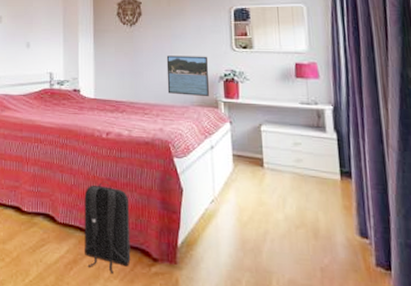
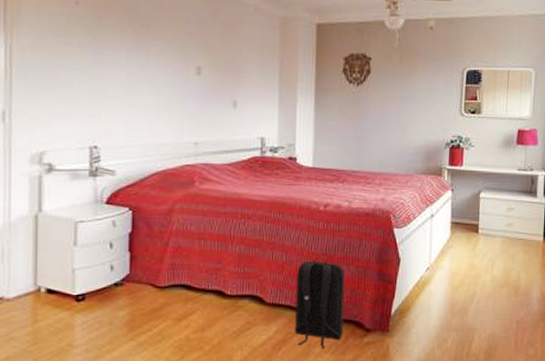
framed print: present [166,55,209,97] -> none [392,120,436,165]

